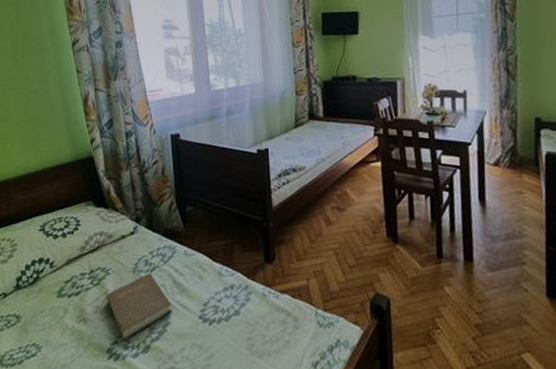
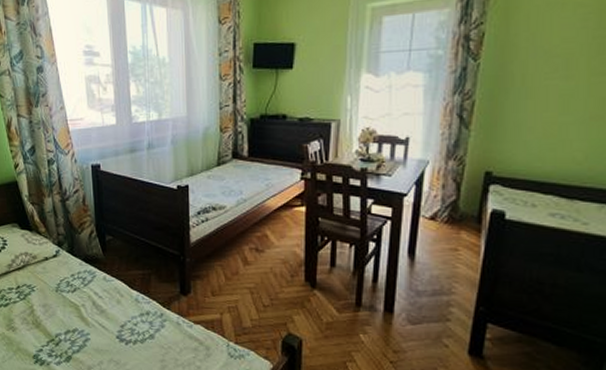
book: present [107,272,173,340] -> none [32,293,92,349]

